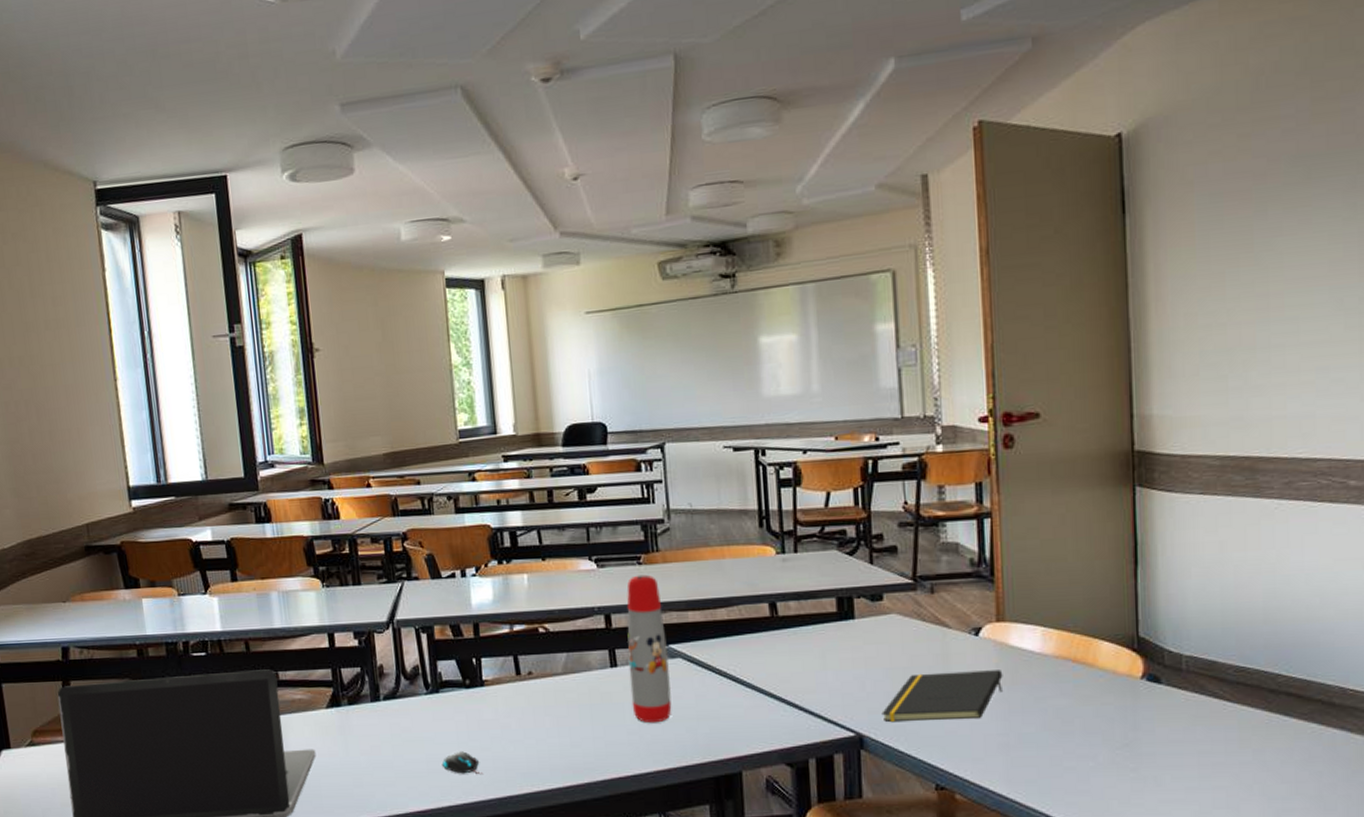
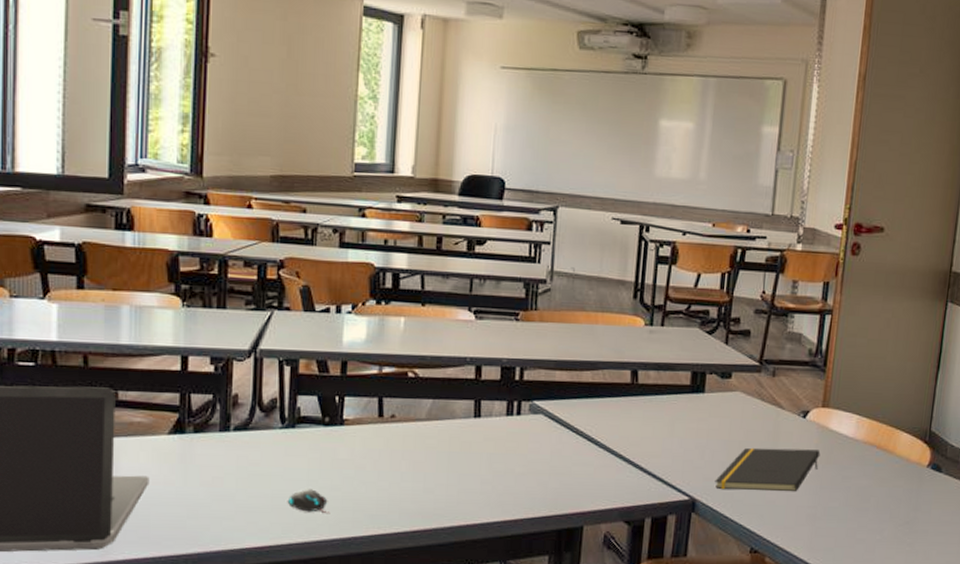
water bottle: present [627,574,672,724] -> none [489,330,533,475]

